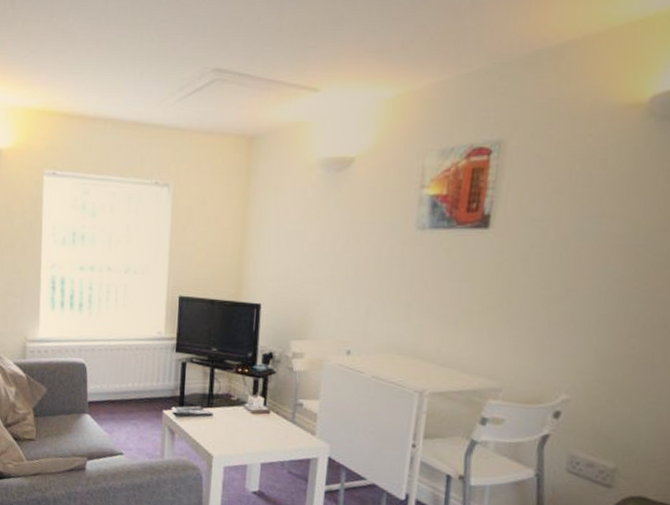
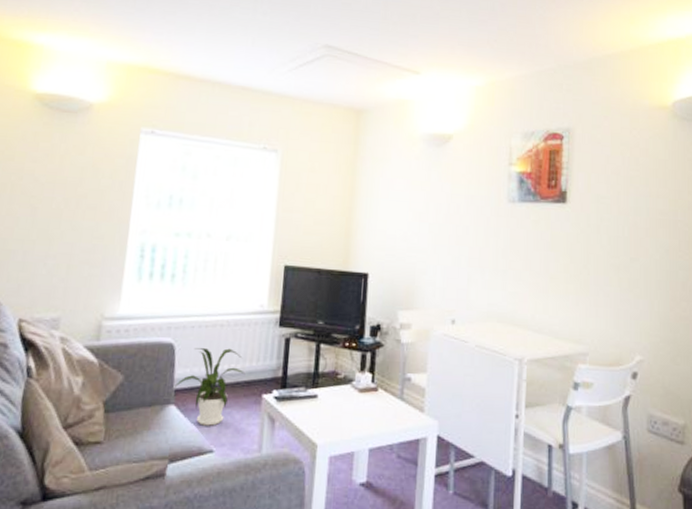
house plant: none [86,368,146,434] -> present [172,348,244,426]

